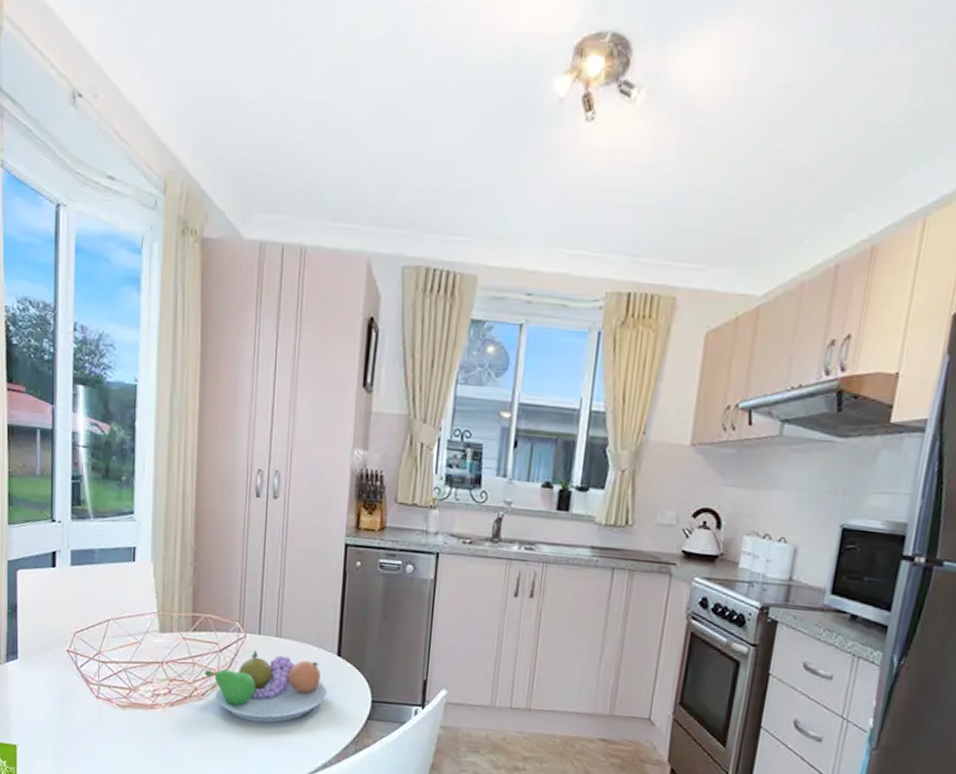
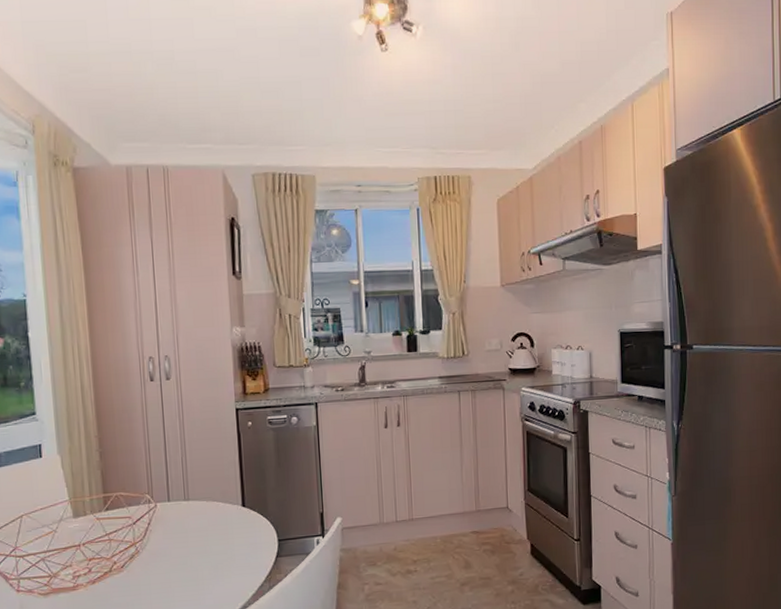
fruit bowl: present [204,650,328,723] -> none [121,516,238,582]

